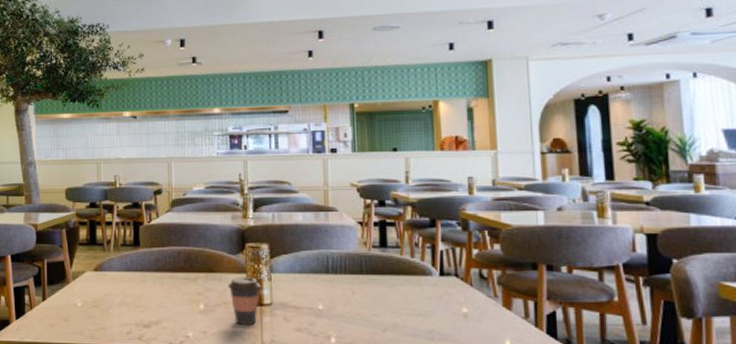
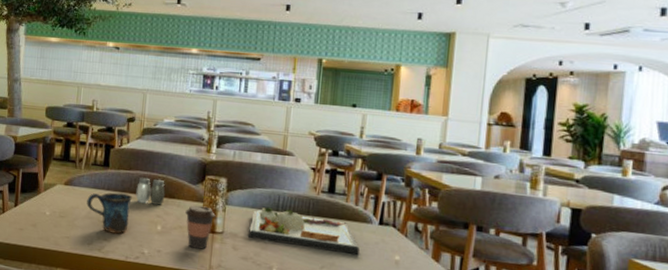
mug: none [120,273,169,319] -> present [87,192,132,234]
salt and pepper shaker: none [172,253,204,282] -> present [136,177,165,205]
dinner plate: none [299,270,423,313] -> present [248,207,359,256]

